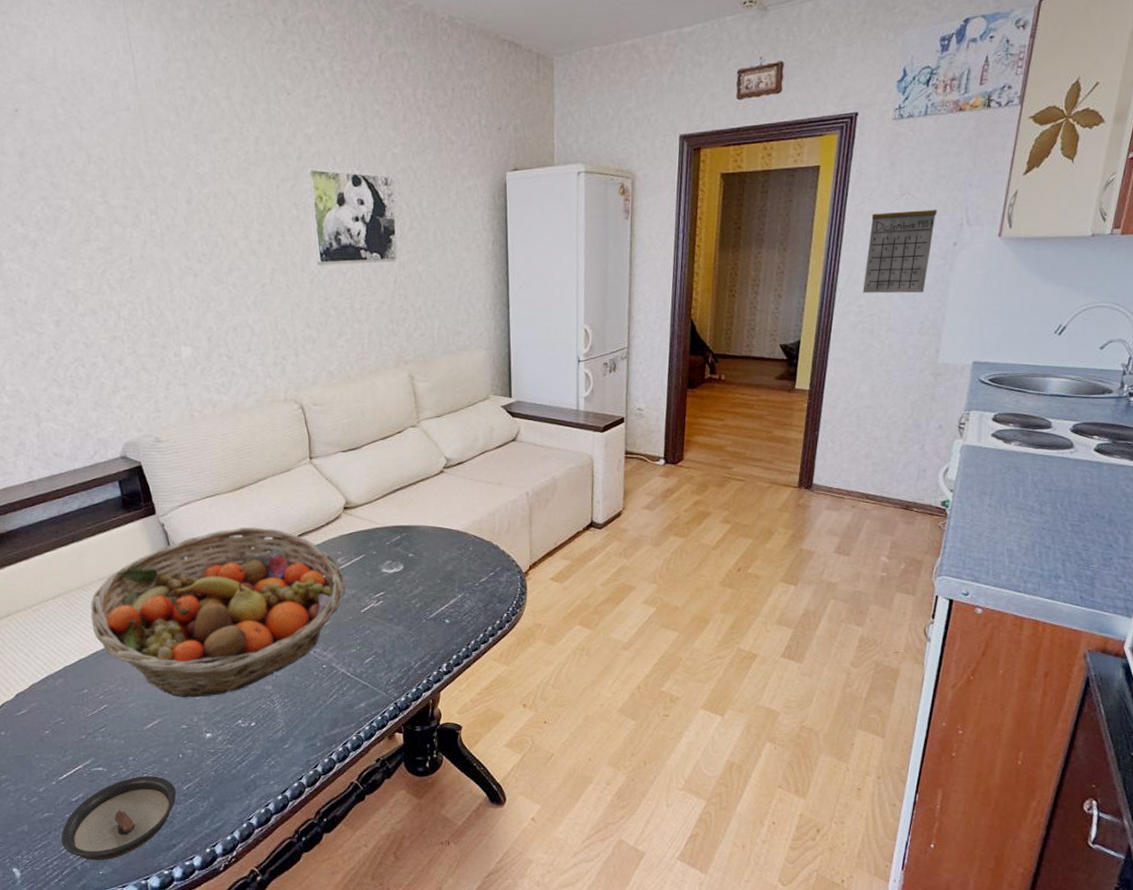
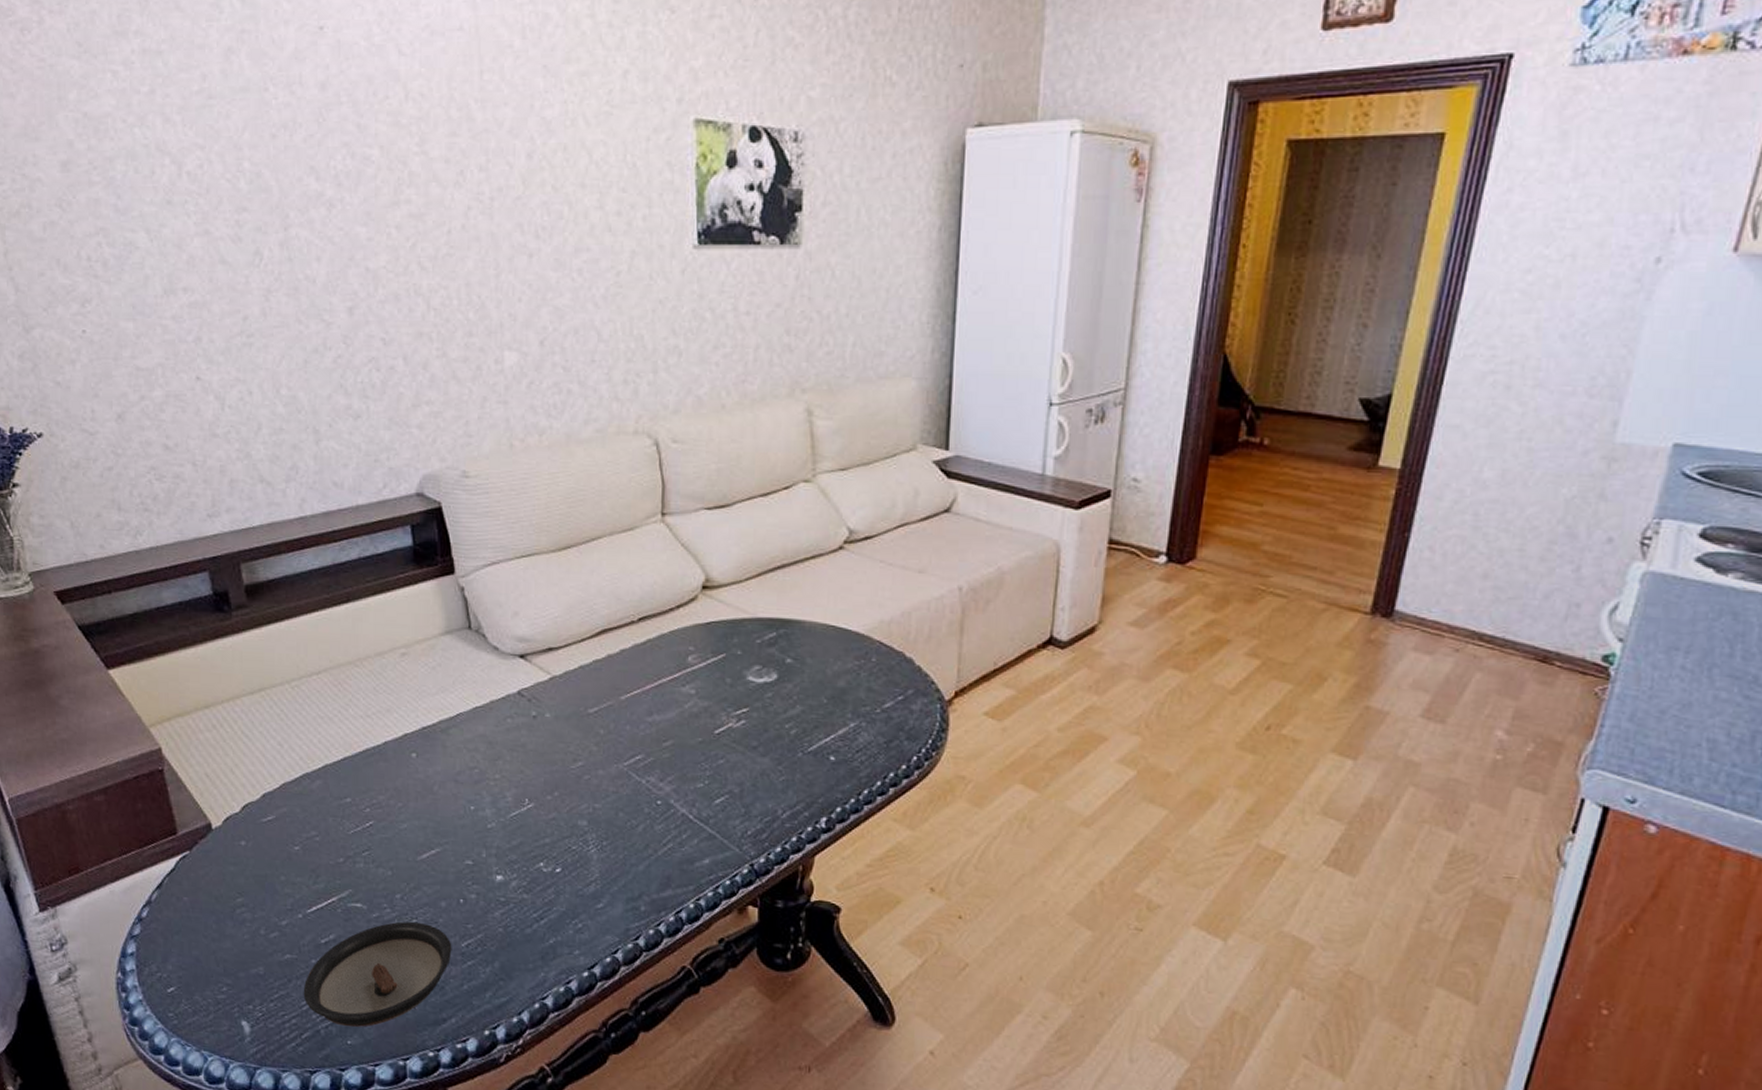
fruit basket: present [90,527,346,698] -> none [363,602,697,827]
calendar: present [863,193,937,294] -> none [1499,178,1633,333]

